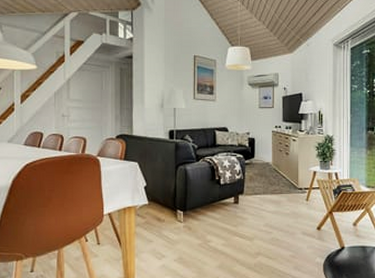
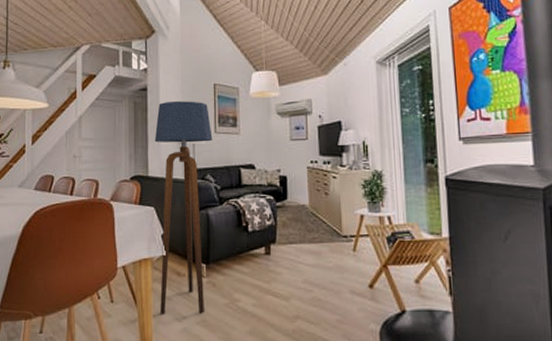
floor lamp: none [138,70,192,254] -> present [154,101,213,314]

